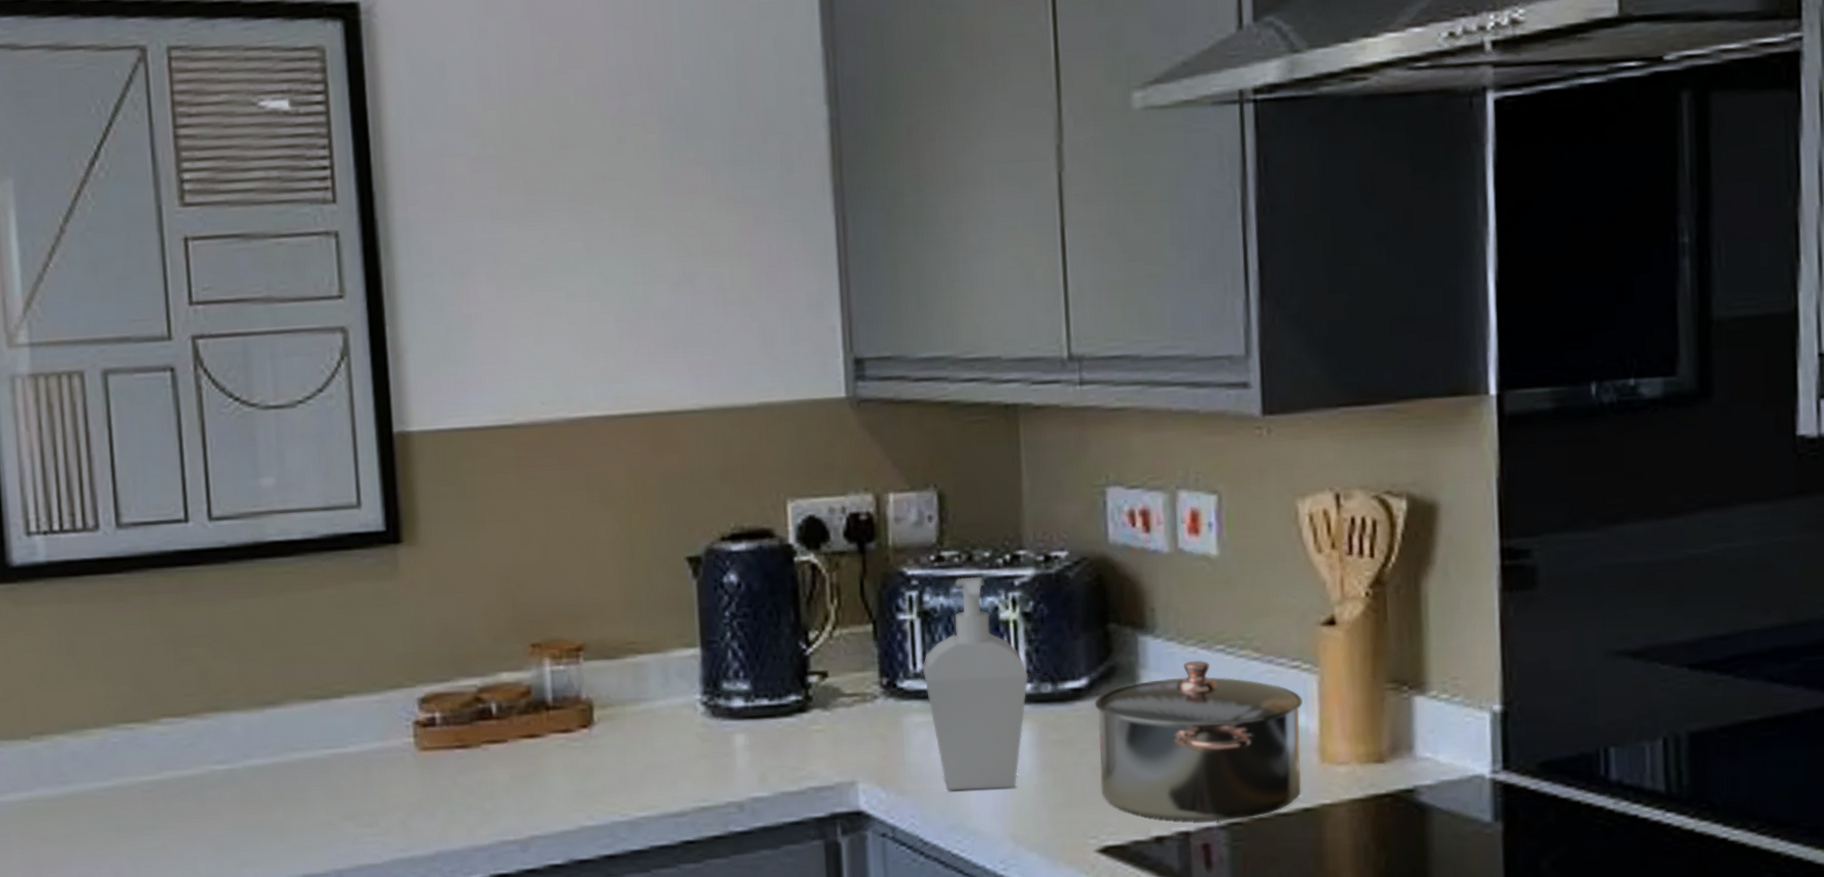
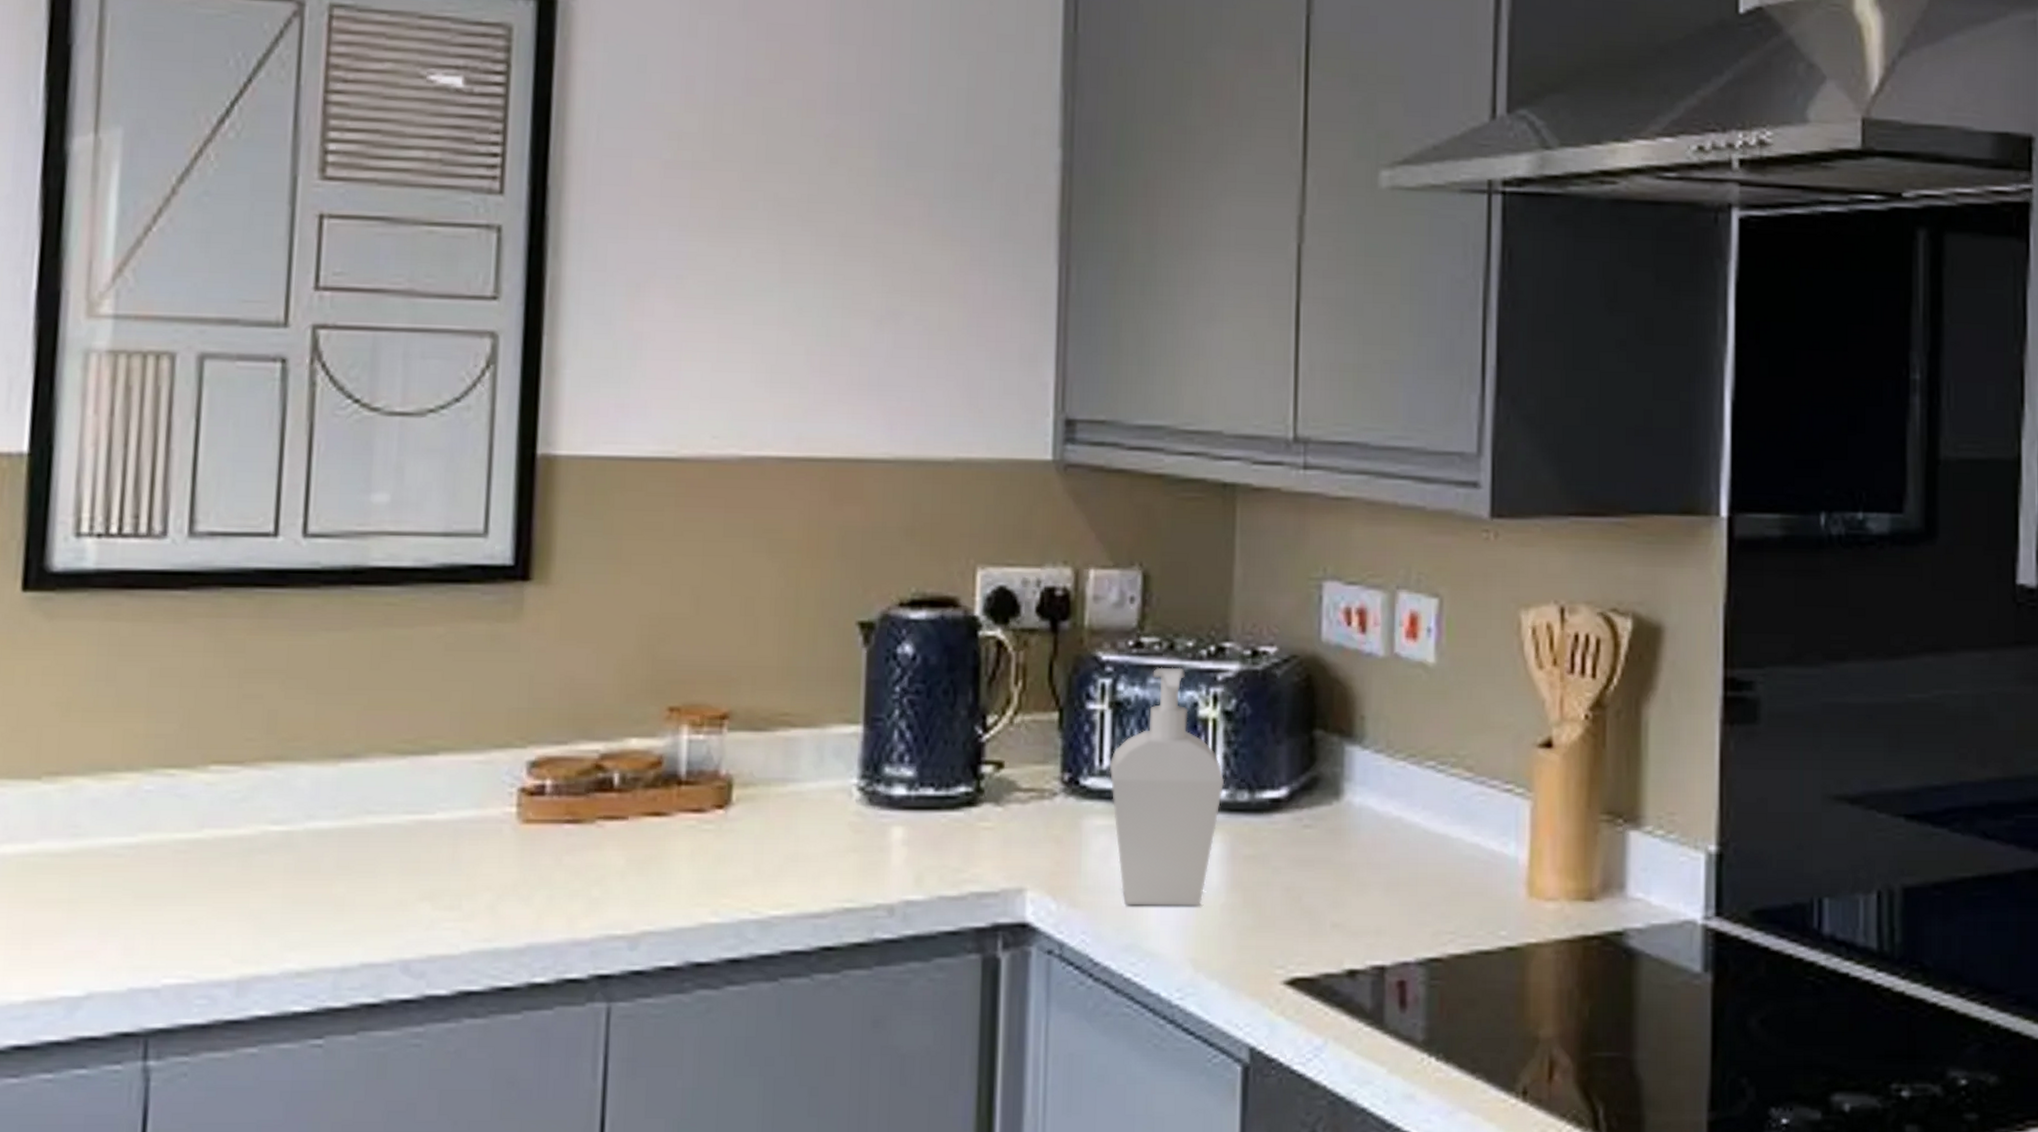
cooking pot: present [1094,661,1302,821] -> none [1293,777,1513,956]

